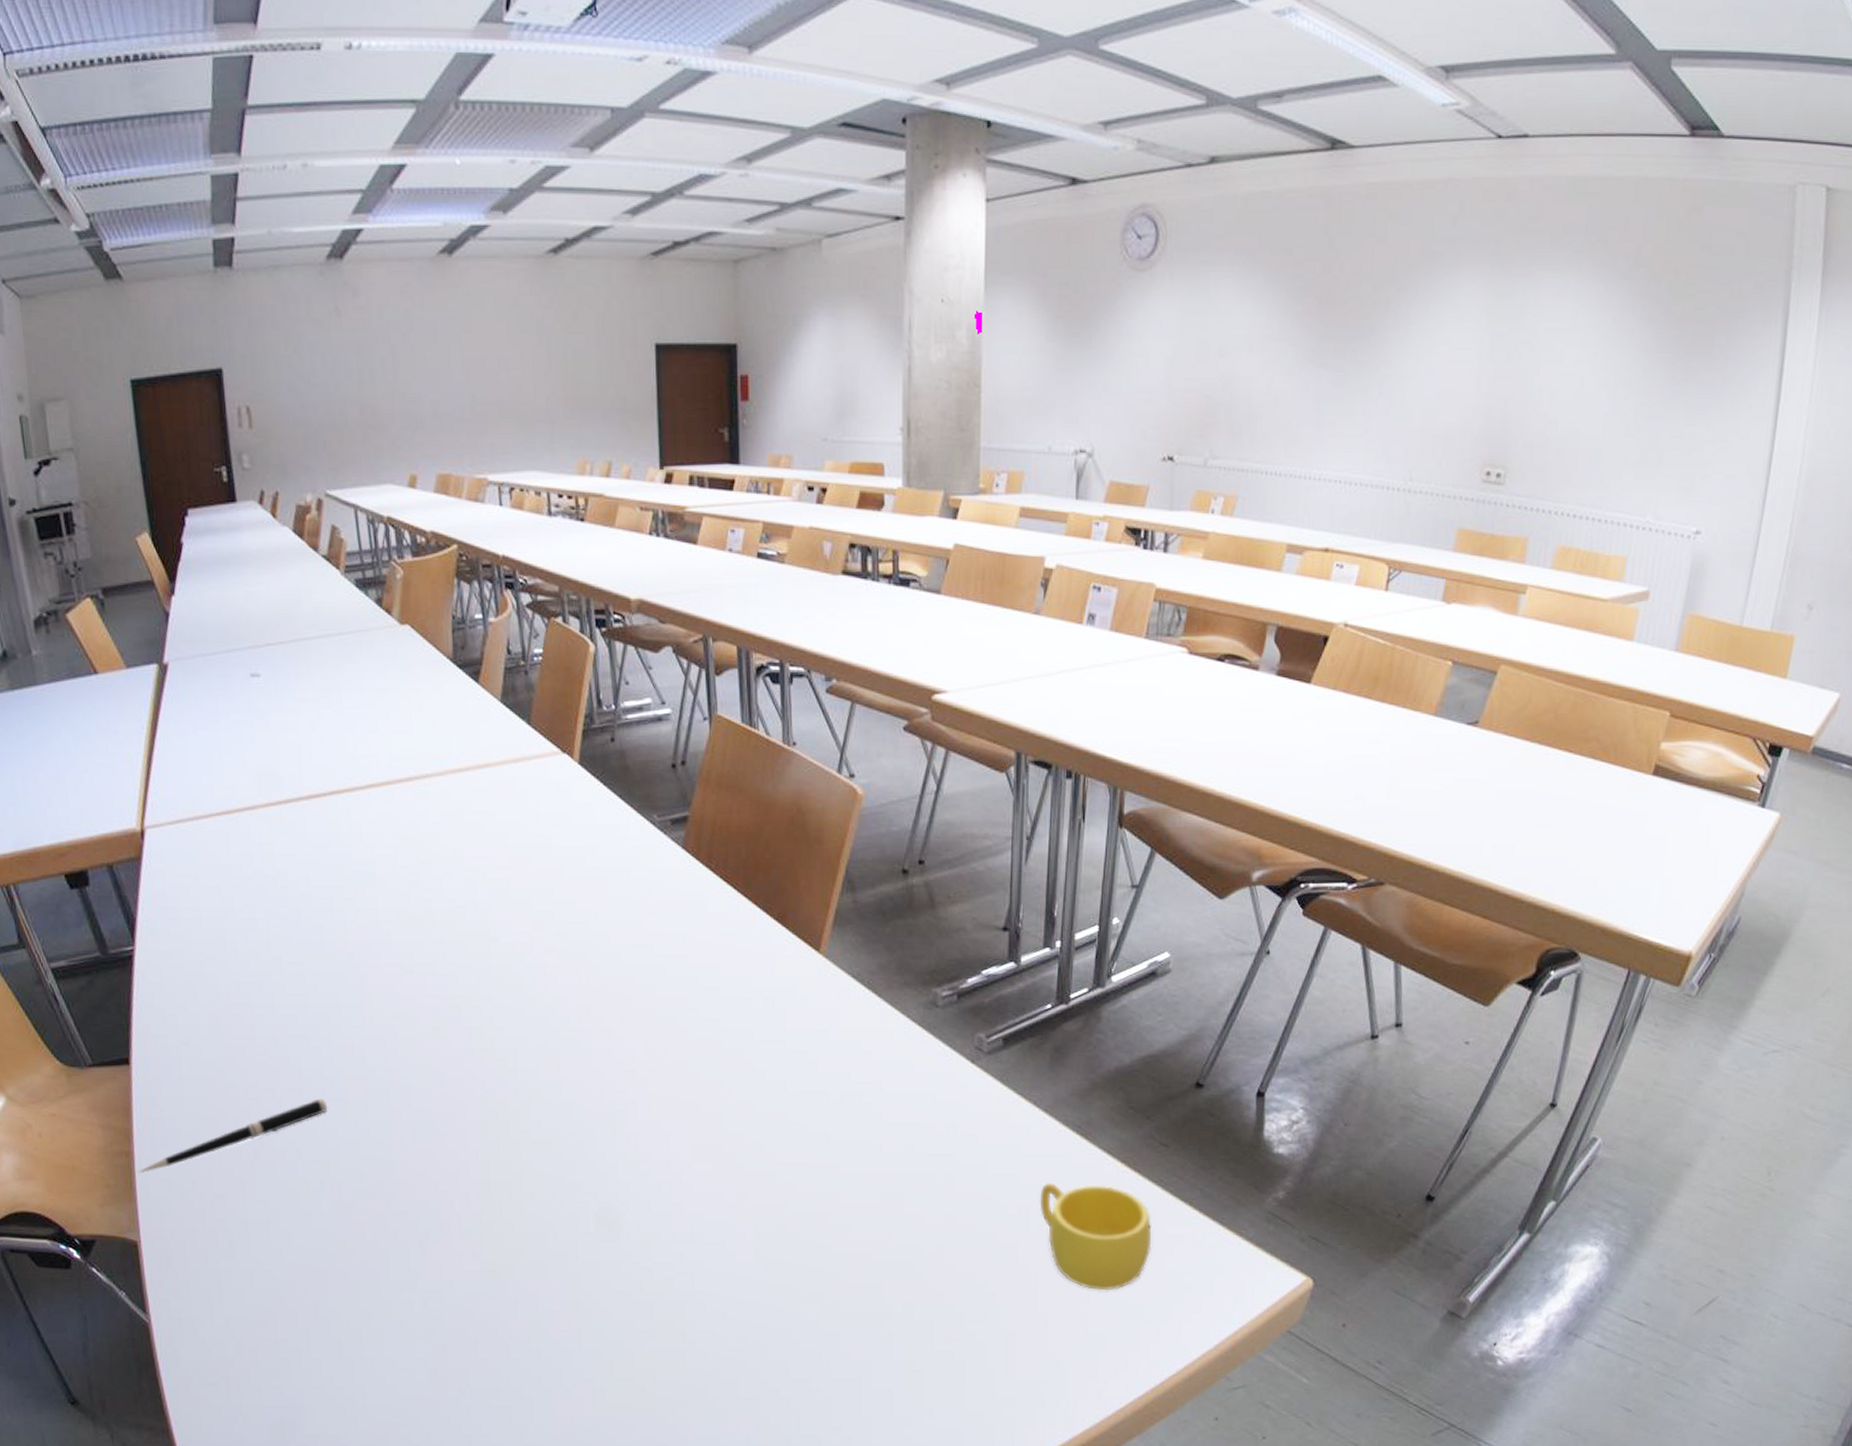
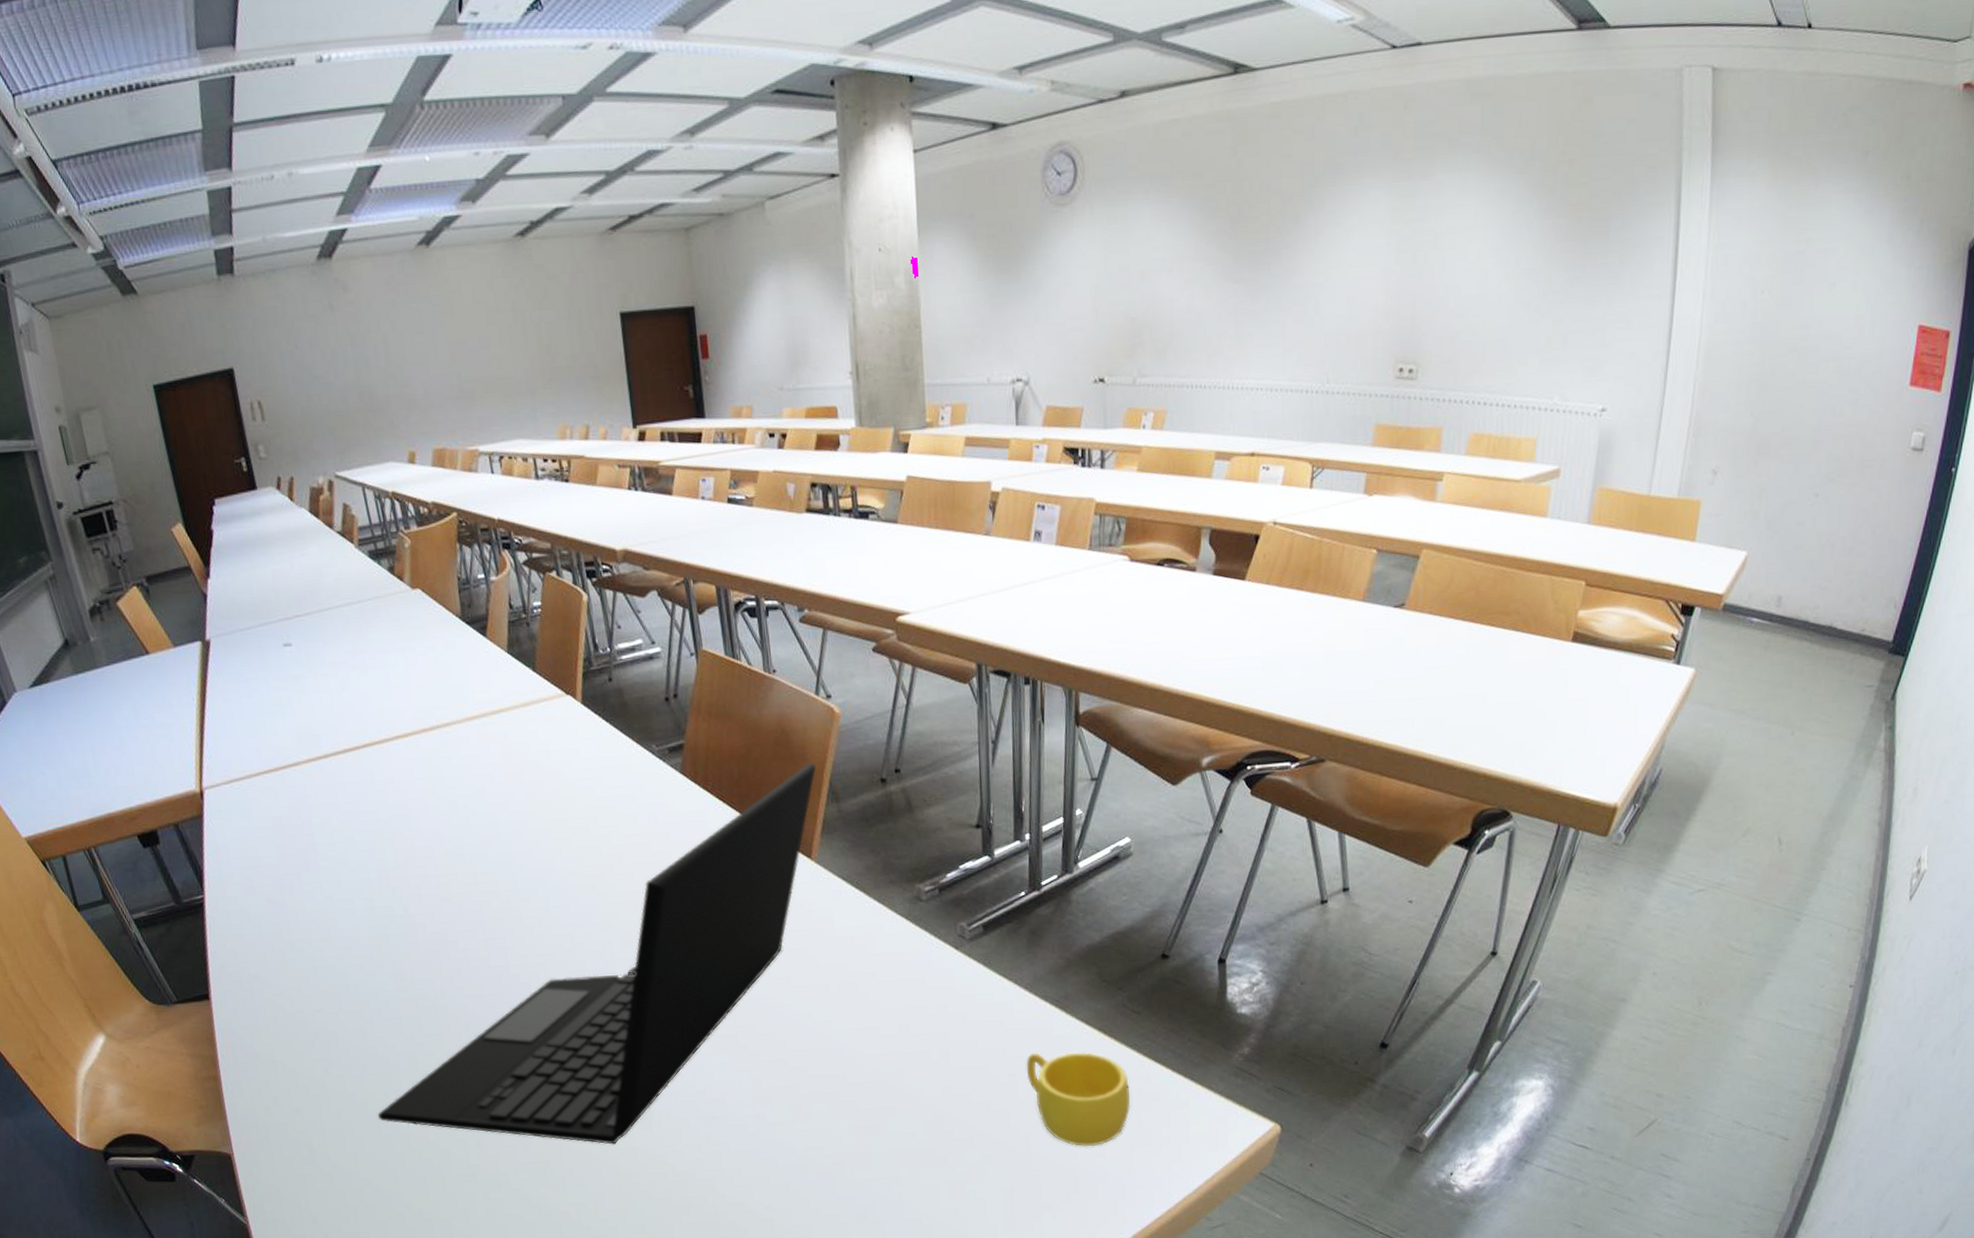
pen: present [138,1098,328,1173] -> none [225,1018,386,1094]
laptop: none [309,846,833,1256] -> present [377,762,817,1145]

